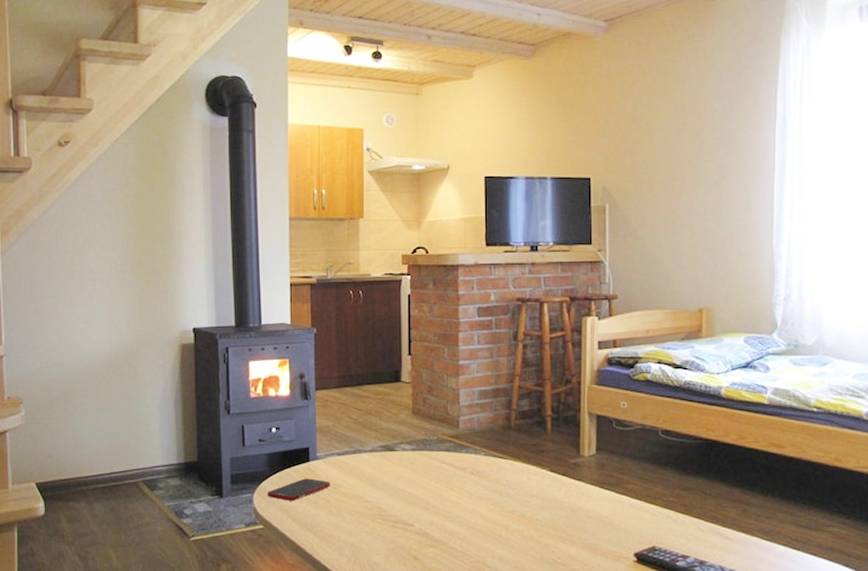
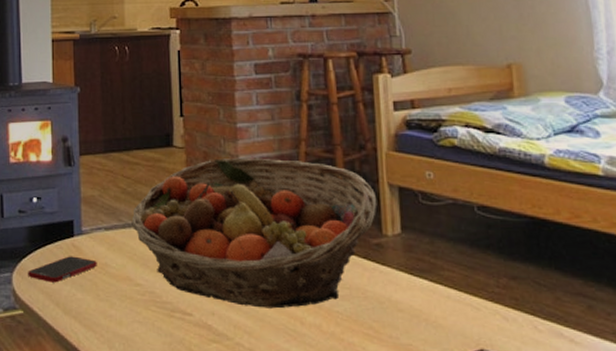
fruit basket: none [361,391,578,518] -> present [130,157,377,309]

